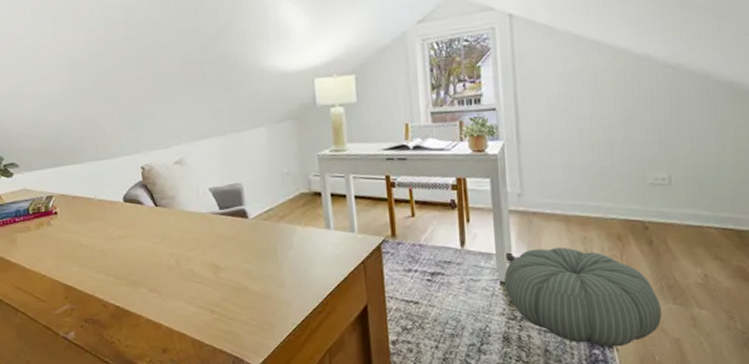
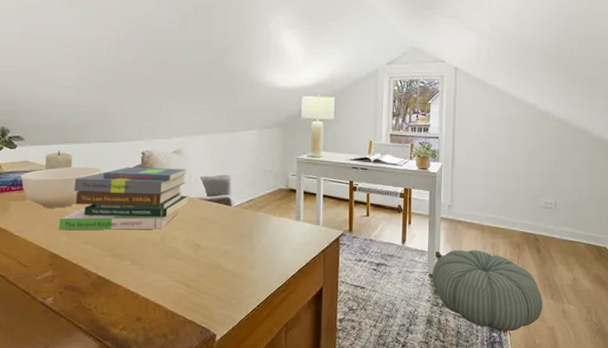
bowl: none [22,188,103,238] -> present [20,166,103,208]
candle: none [42,174,72,197] -> present [44,151,73,170]
books: none [68,181,199,260] -> present [59,166,188,231]

